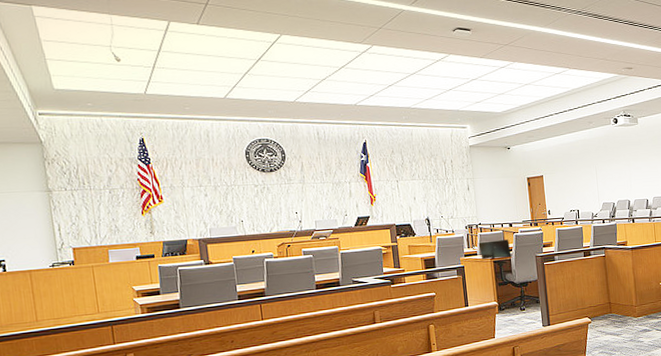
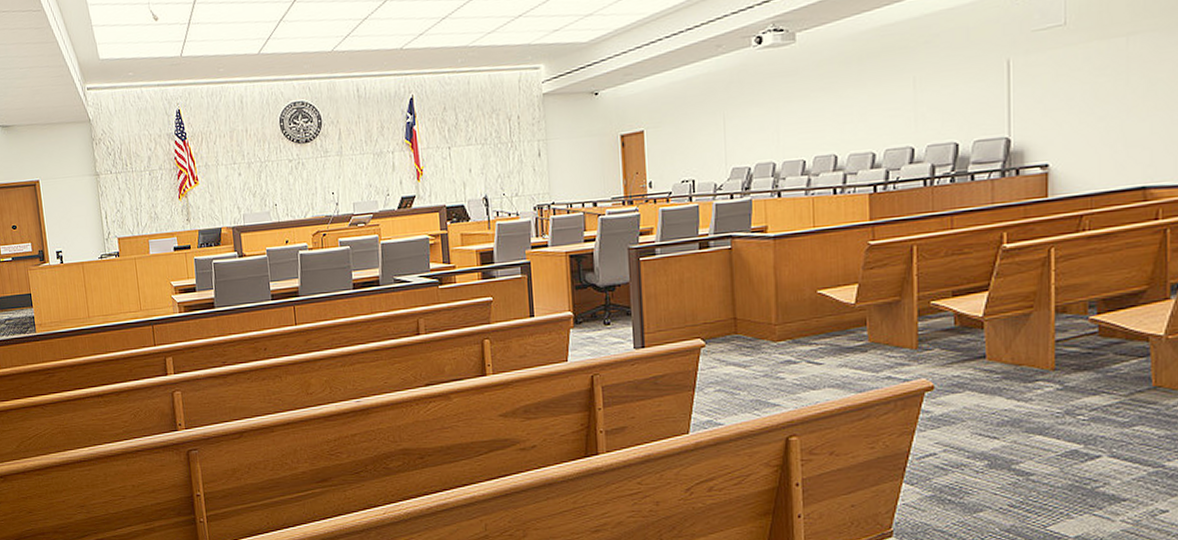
laptop: present [478,238,512,259] -> none [550,223,595,253]

